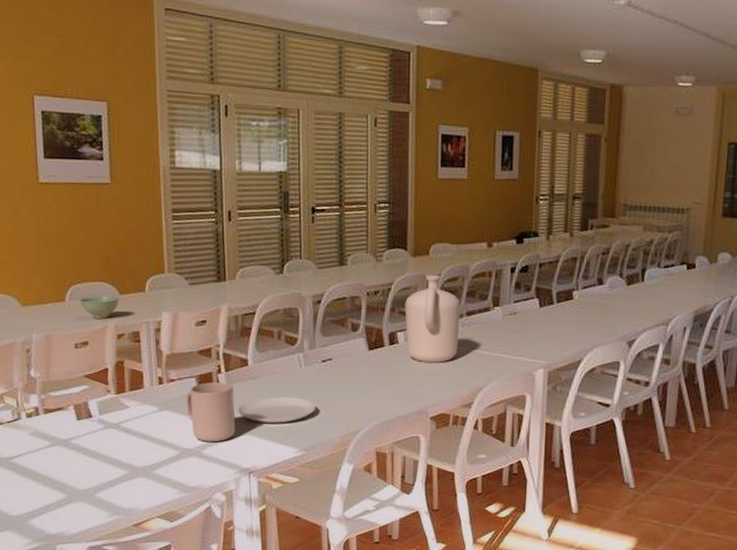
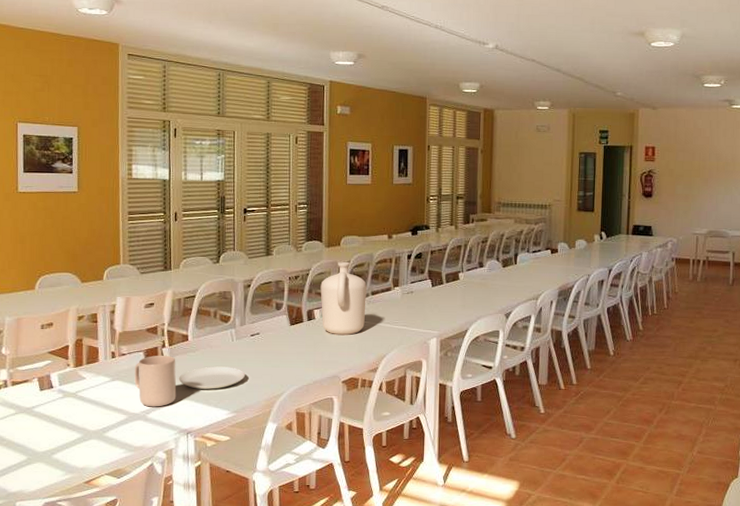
bowl: present [79,296,119,319] -> none [47,284,81,303]

